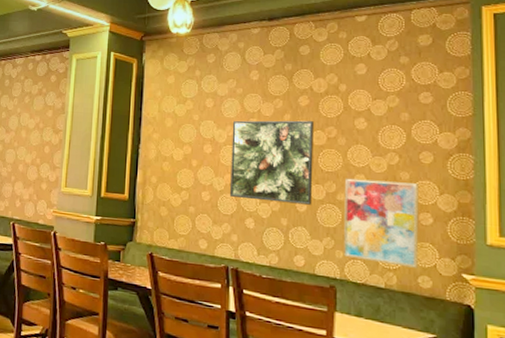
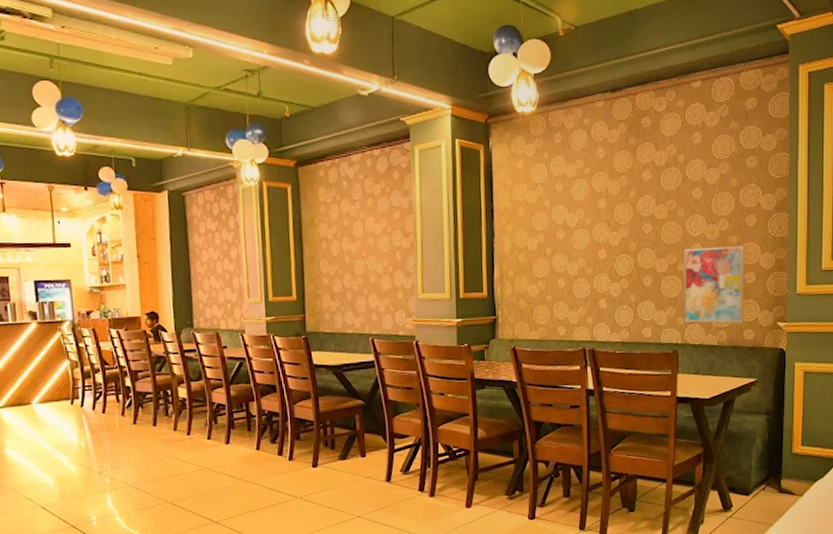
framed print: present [230,120,315,205] -> none [582,196,657,281]

